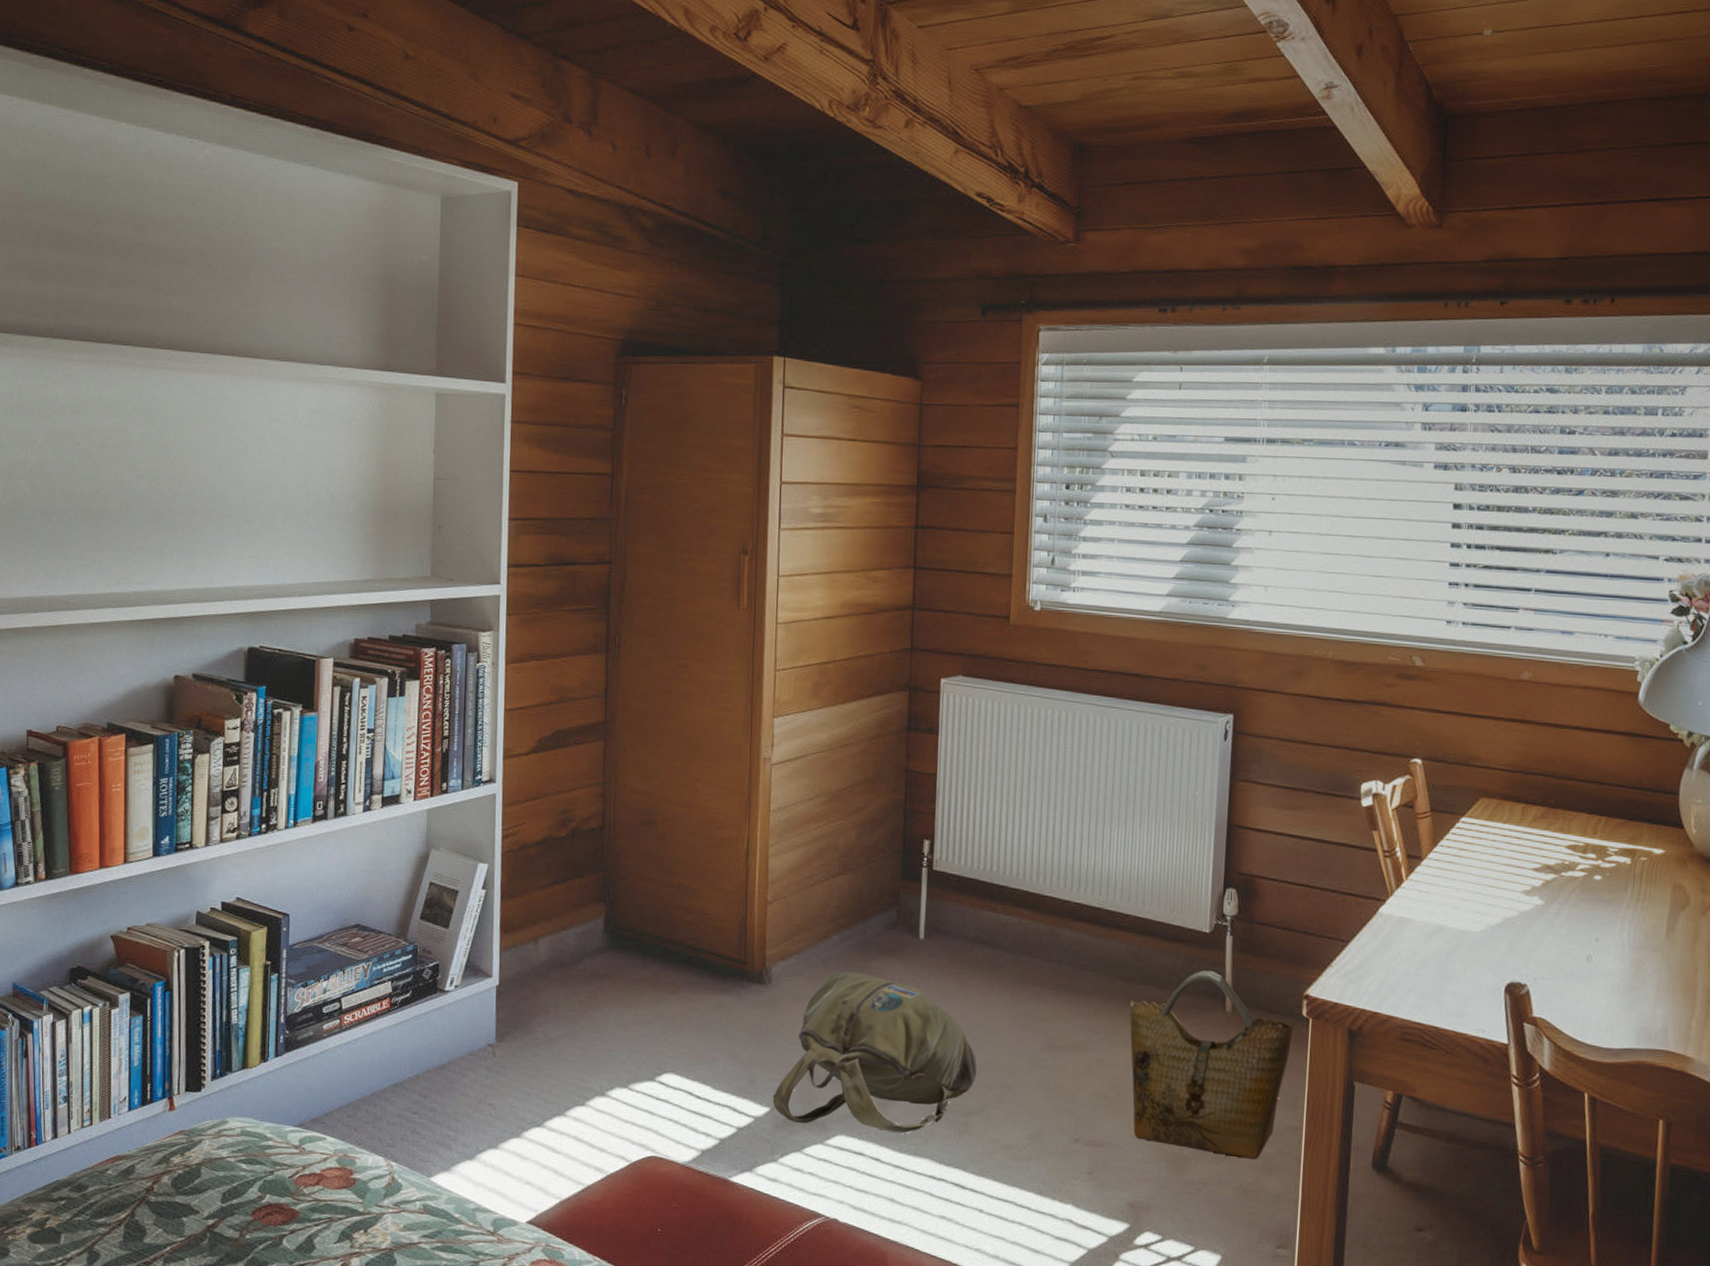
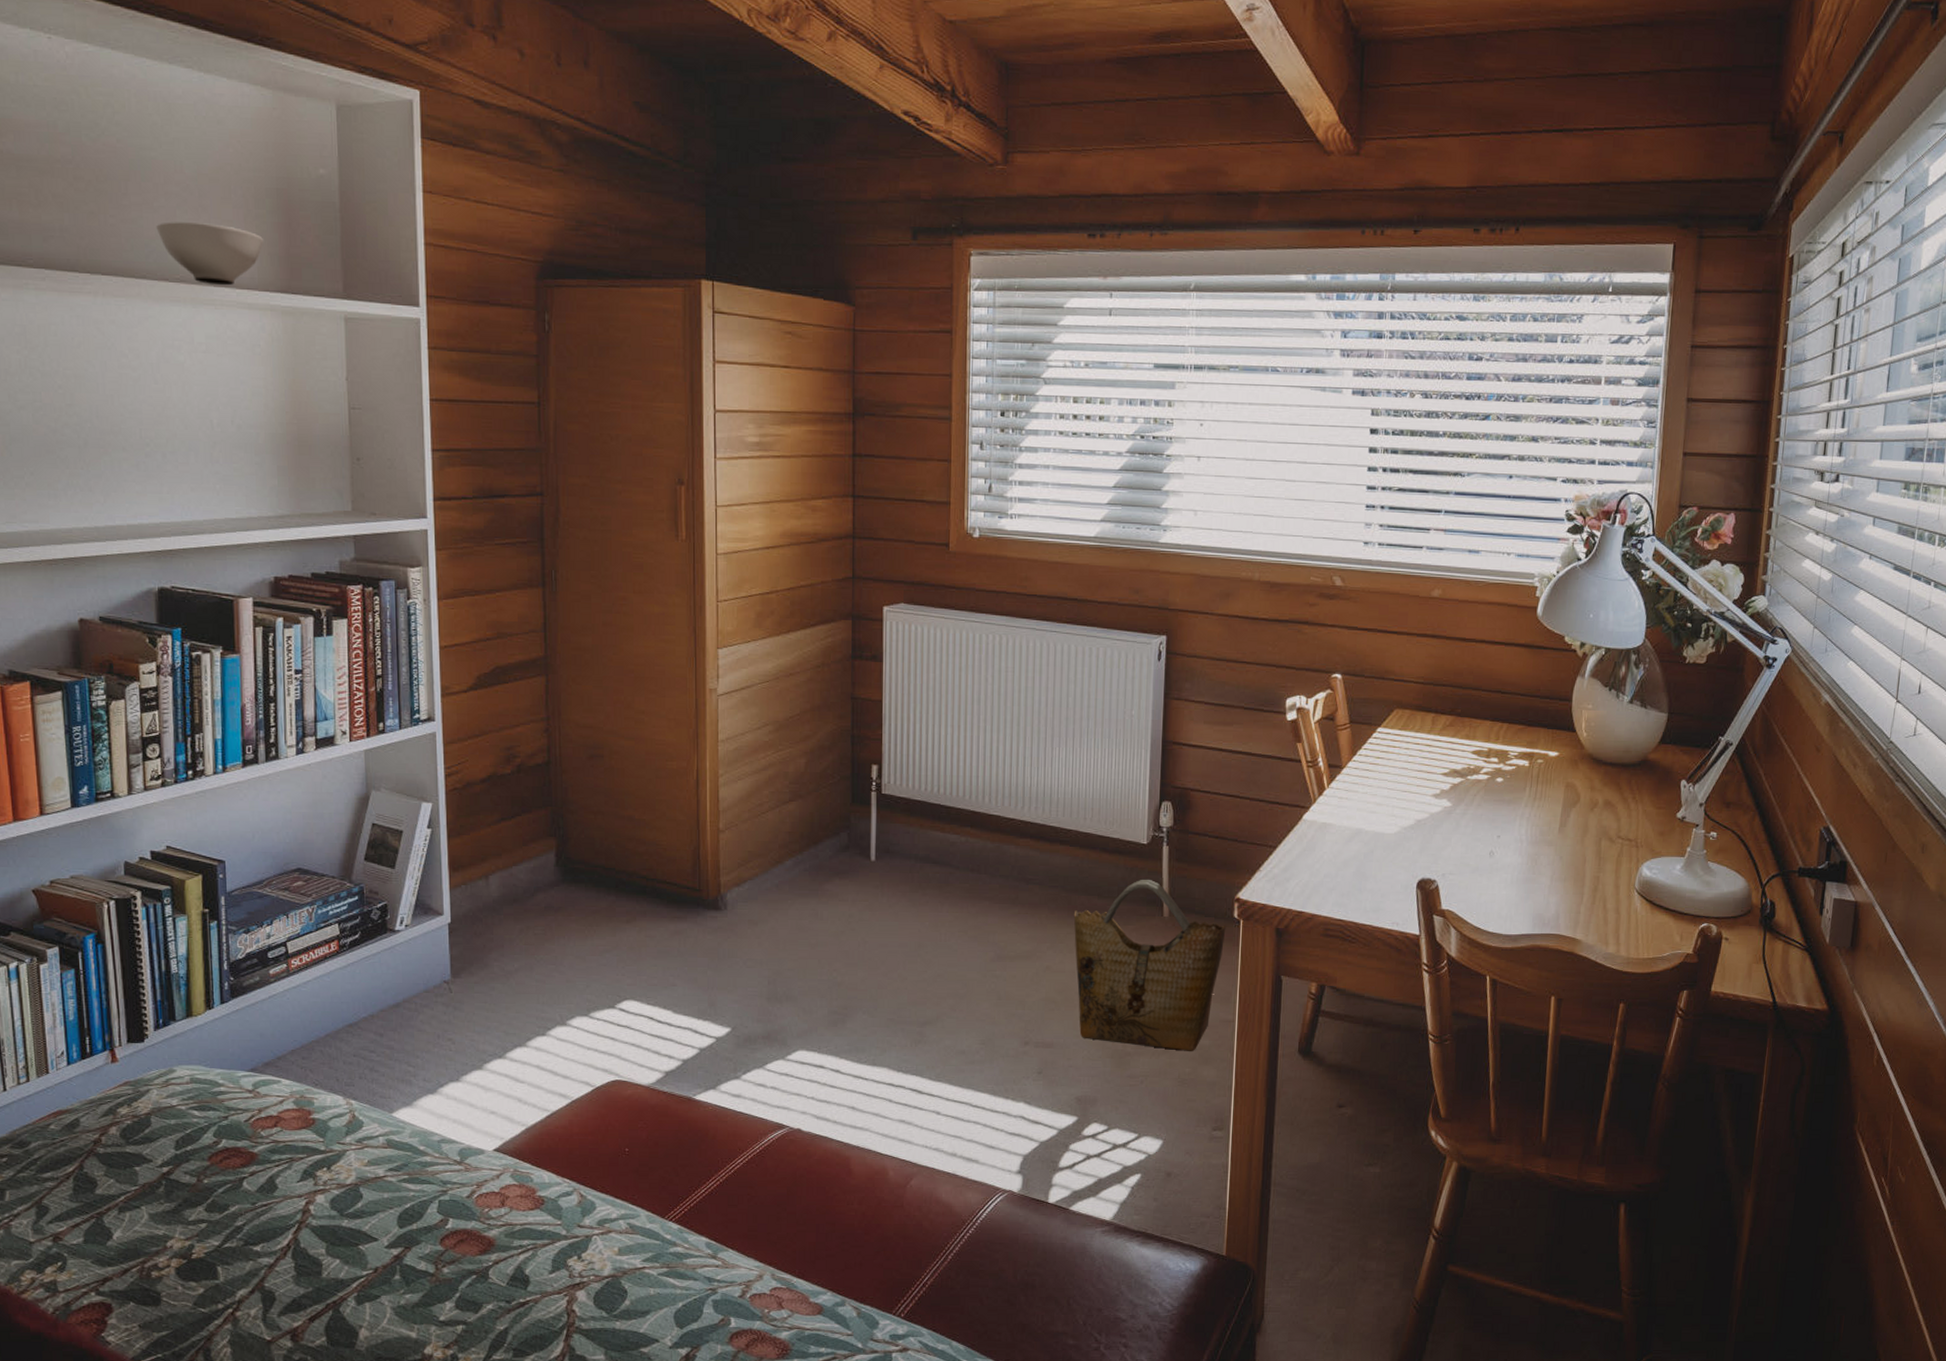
bowl: none [272,306,368,365] -> present [156,222,264,286]
backpack: present [772,971,978,1134] -> none [733,895,931,1045]

